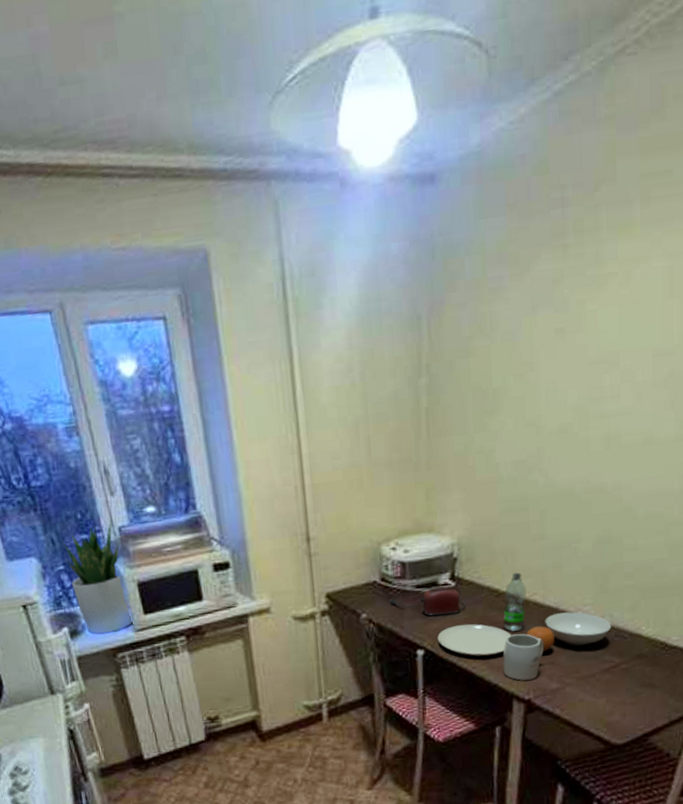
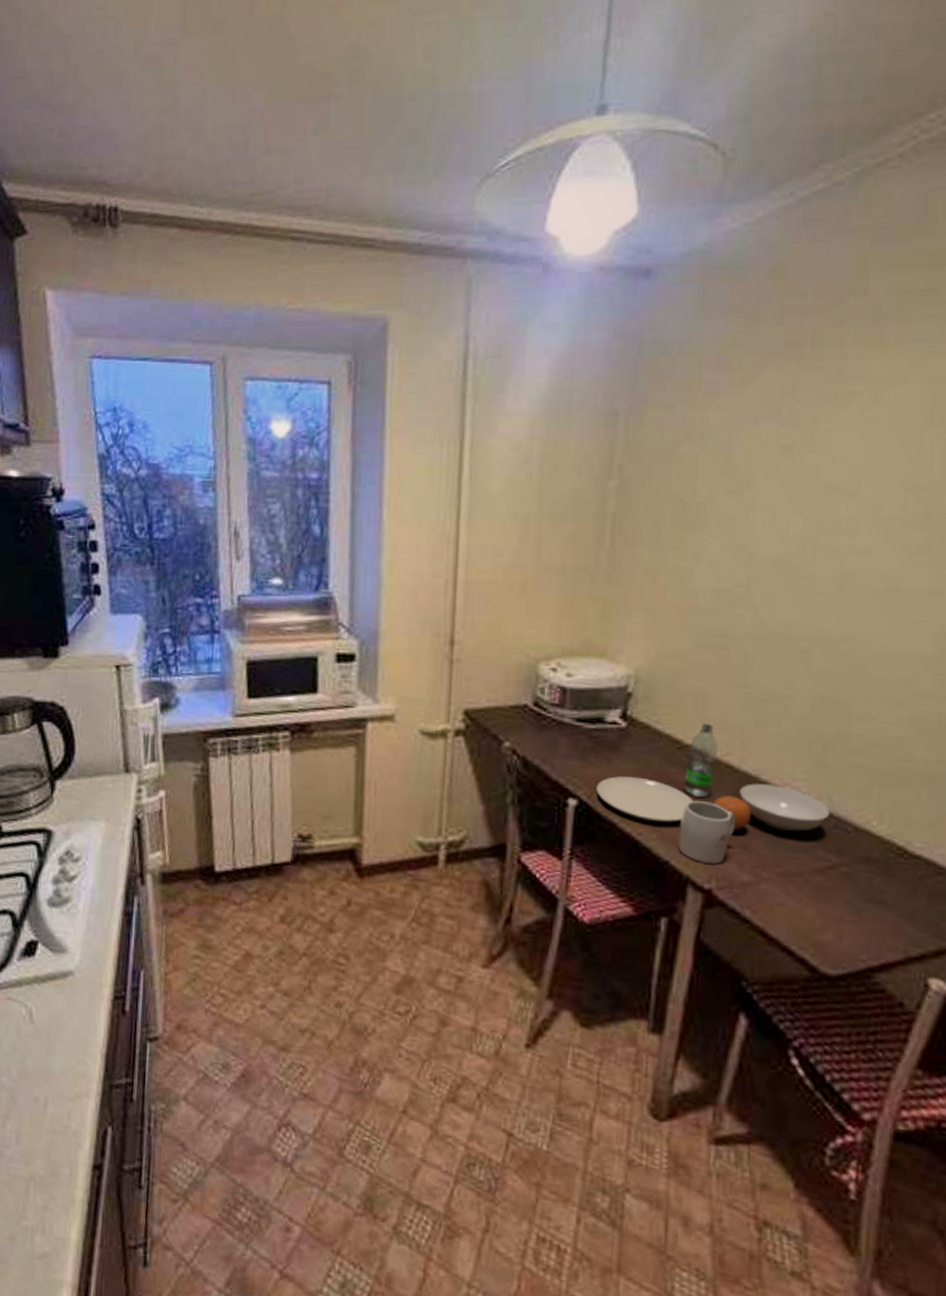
planter: present [62,520,134,634] -> none [172,587,235,713]
toaster: present [389,586,465,616] -> none [540,725,637,762]

